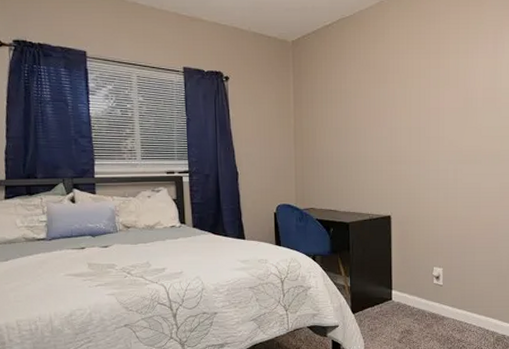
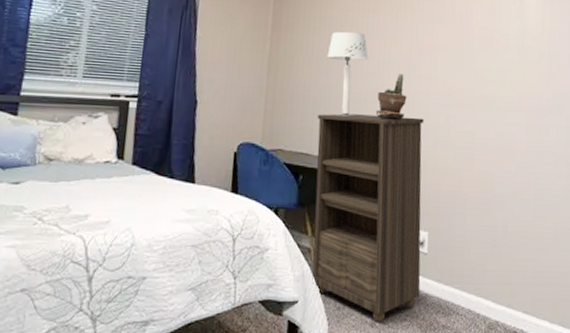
bookshelf: none [341,174,438,339] -> present [312,114,424,322]
table lamp: none [345,102,382,178] -> present [327,31,368,117]
potted plant: none [391,136,418,177] -> present [375,73,407,119]

